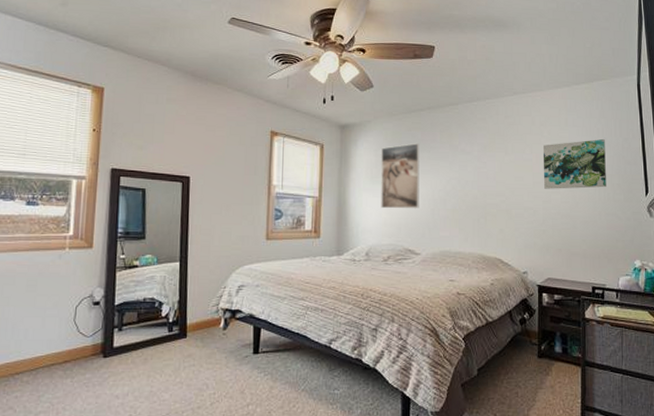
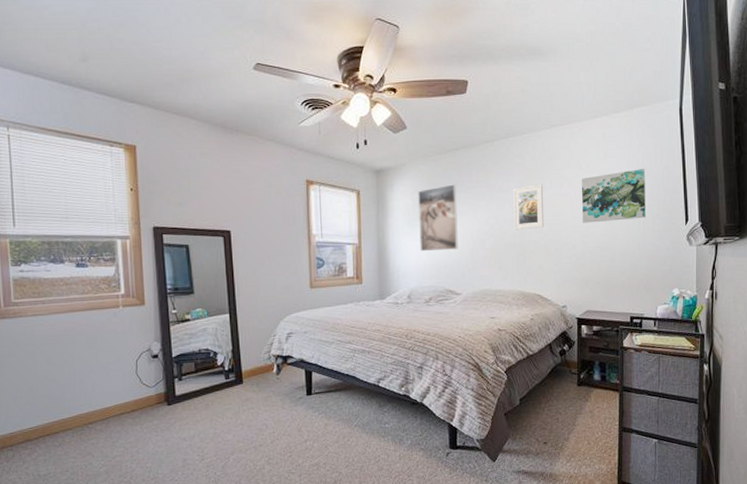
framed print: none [475,148,506,192] -> present [512,184,545,230]

